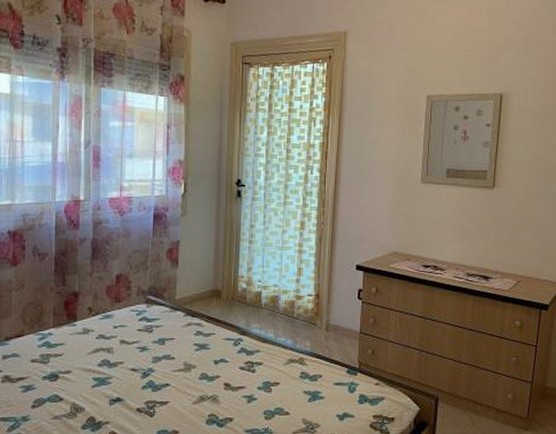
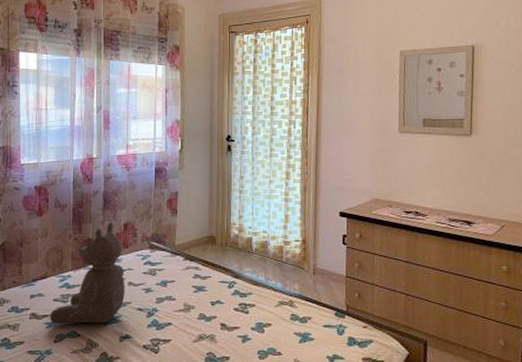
teddy bear: none [27,273,117,388] -> present [50,221,125,324]

